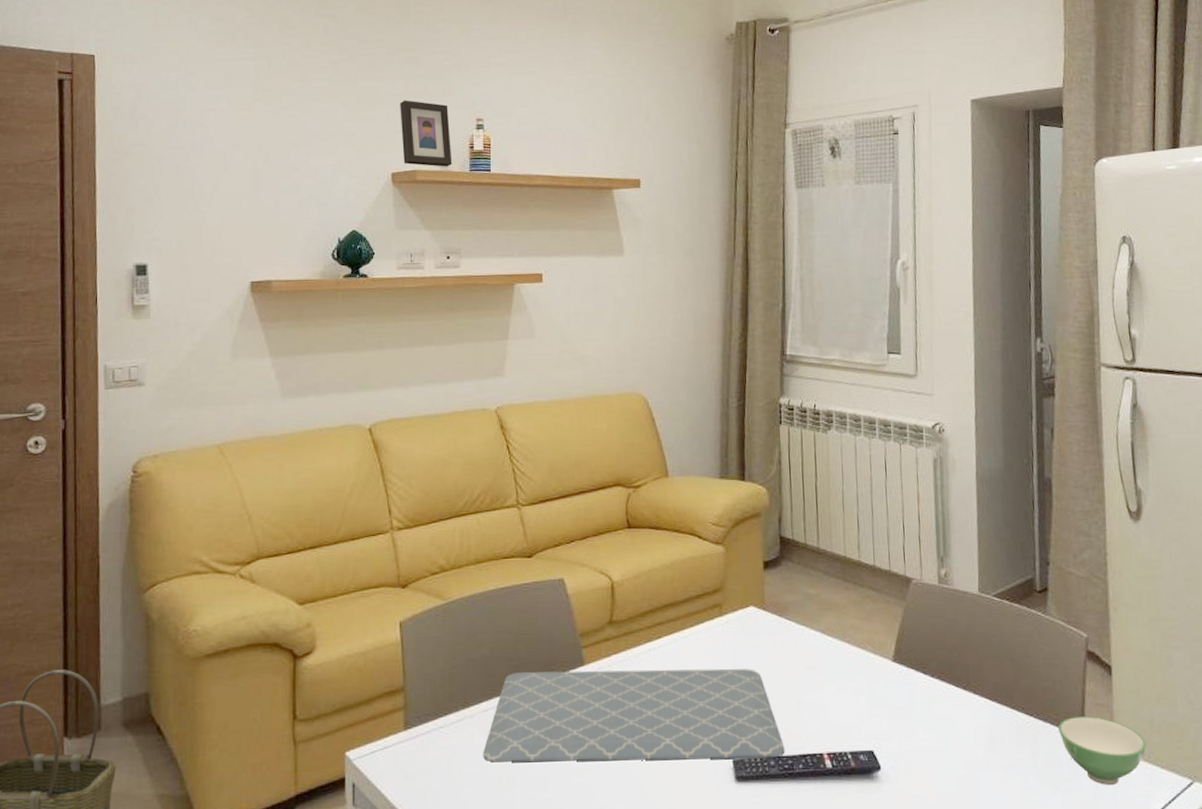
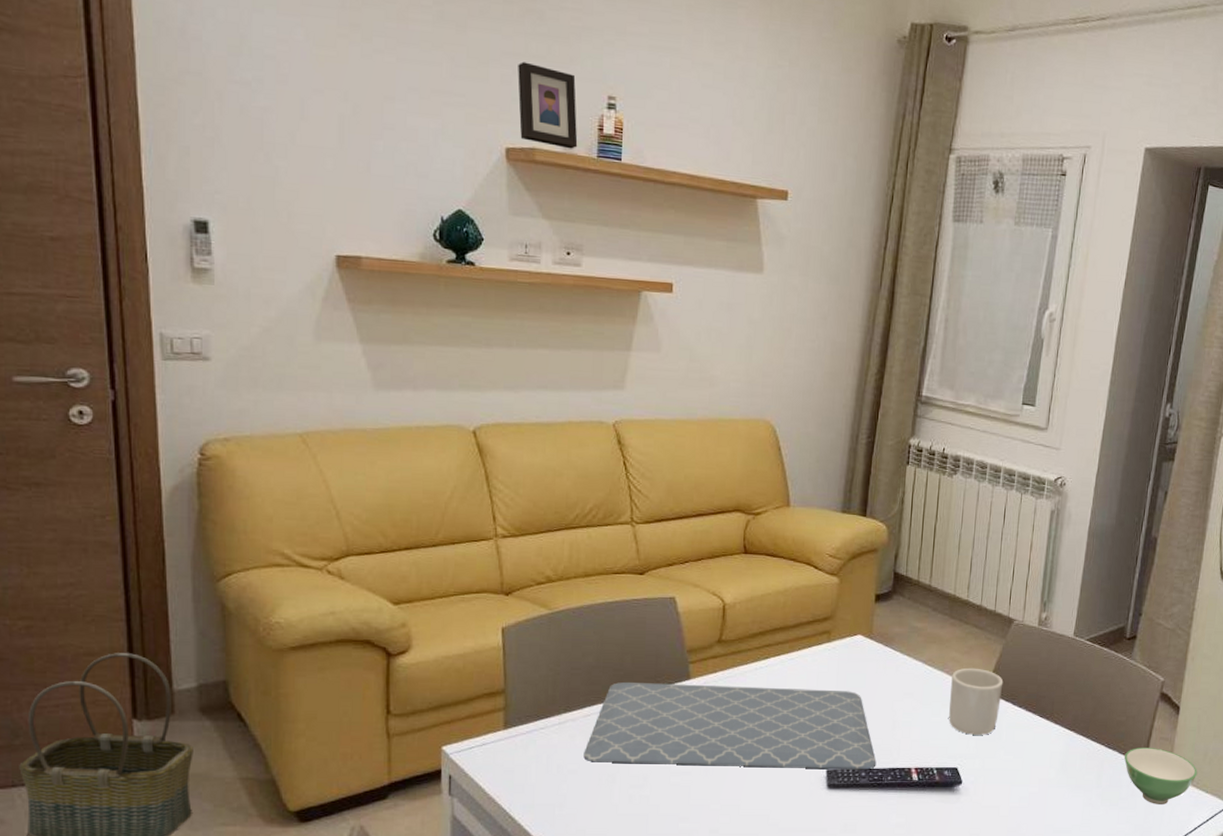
mug: none [853,635,911,712] -> present [949,667,1004,735]

